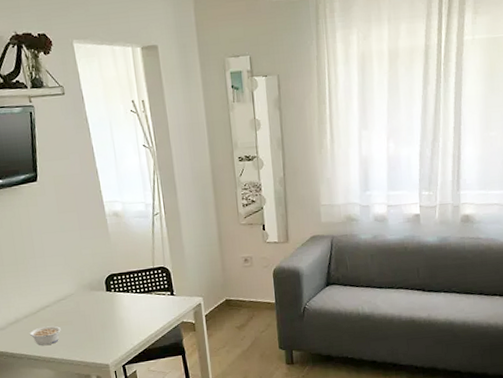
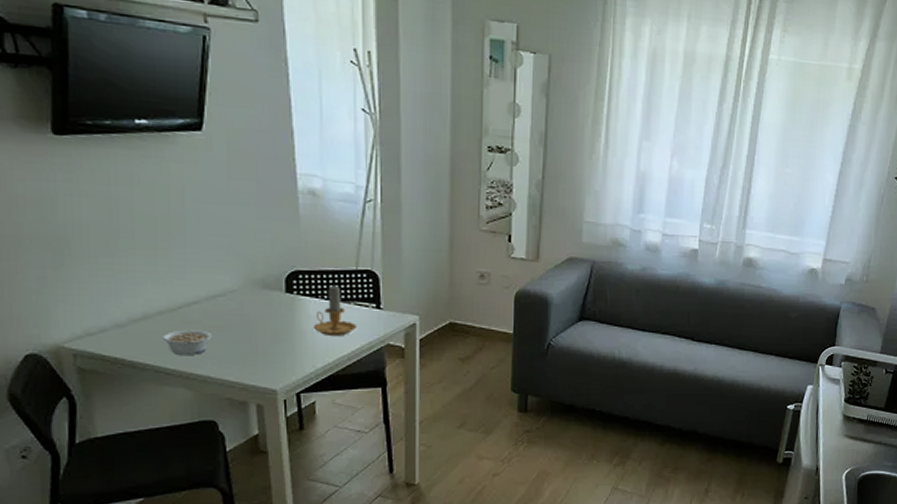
candle: none [128,281,158,321] -> present [314,285,356,337]

